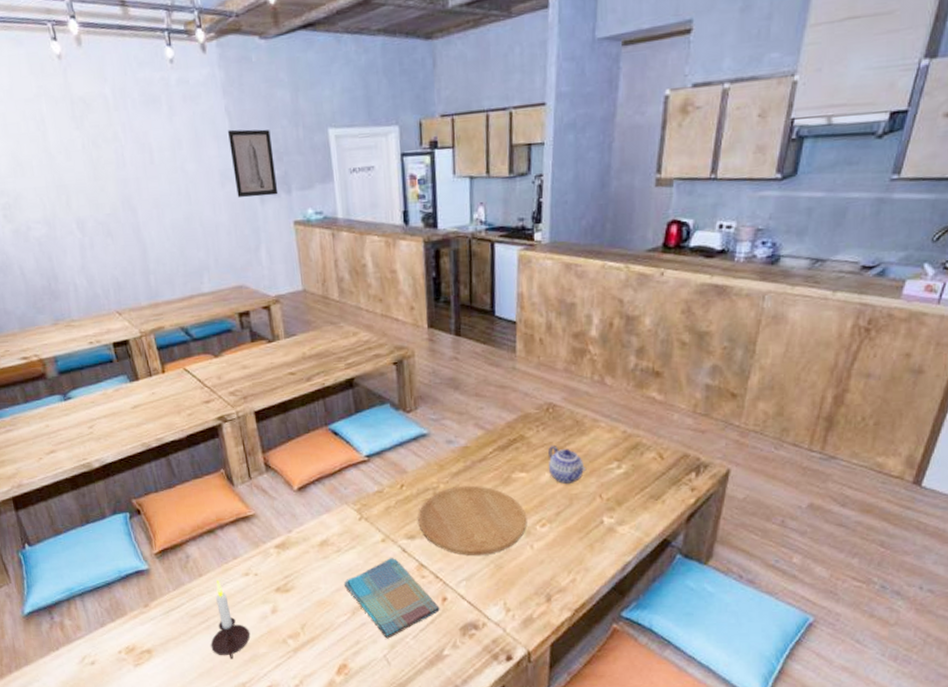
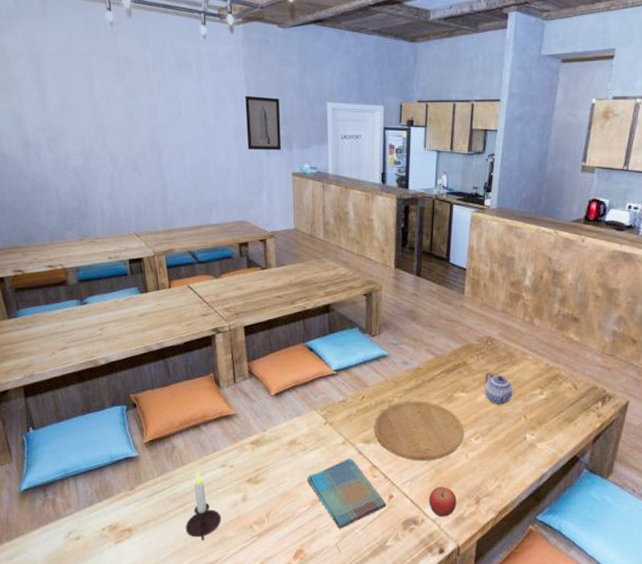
fruit: none [490,584,524,619] -> present [429,487,457,517]

